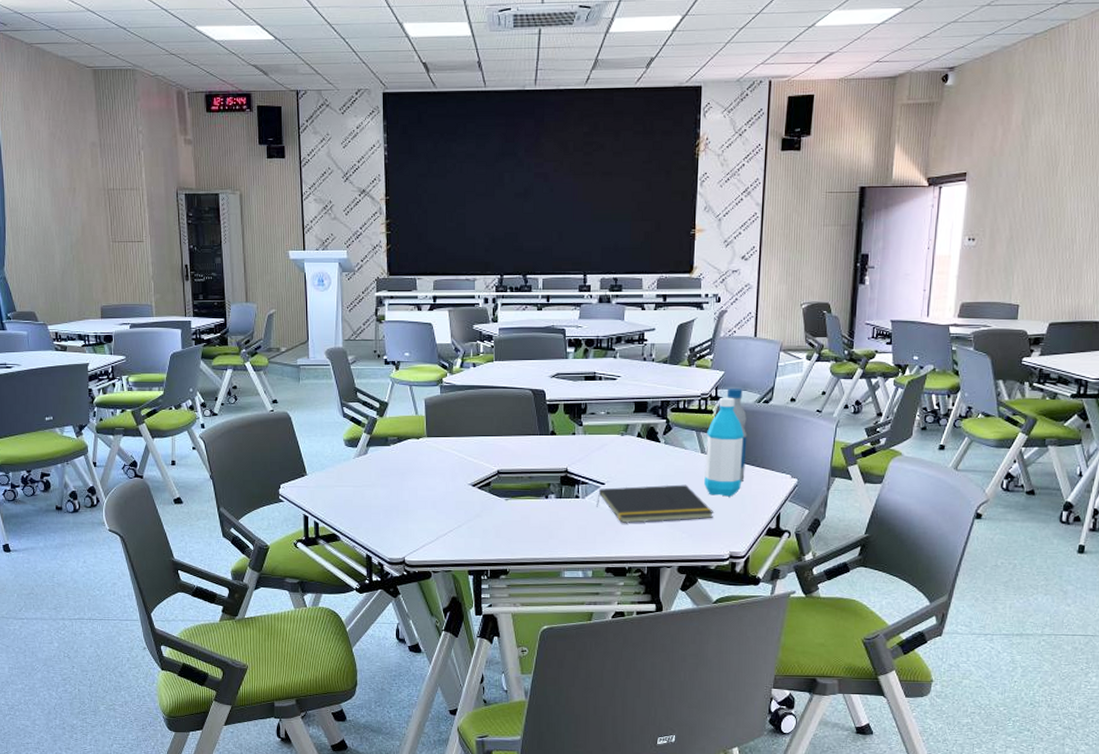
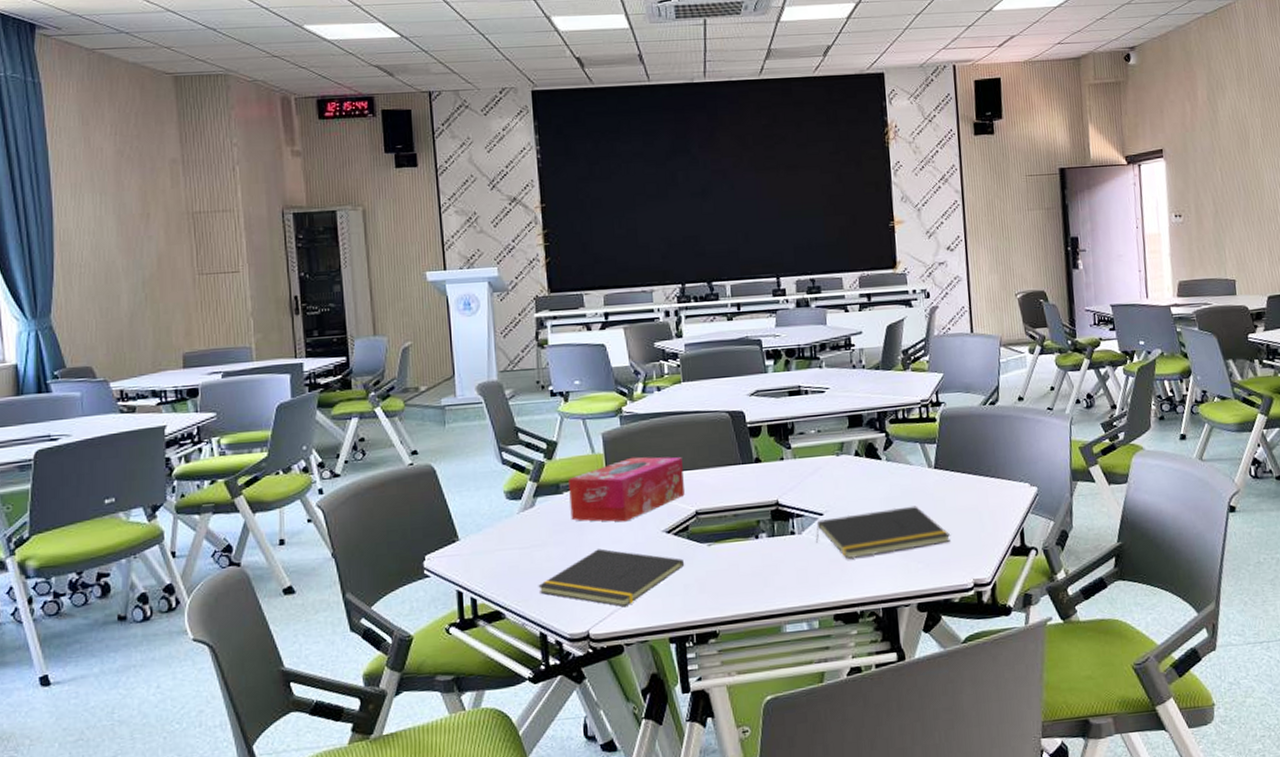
notepad: none [367,493,485,542] -> present [538,549,685,607]
tissue box: none [395,421,490,474] -> present [568,457,685,522]
water bottle: present [704,397,744,497] -> none [932,401,977,516]
bottle: present [726,388,747,481] -> none [948,391,980,496]

